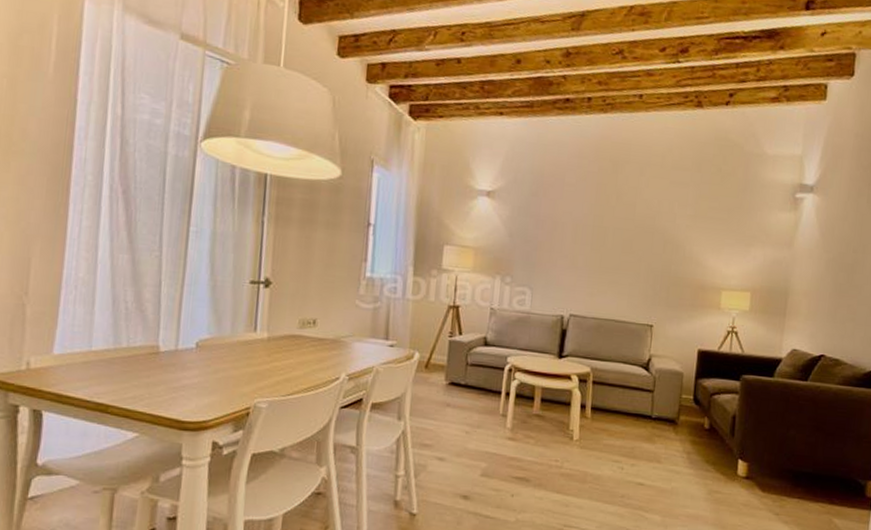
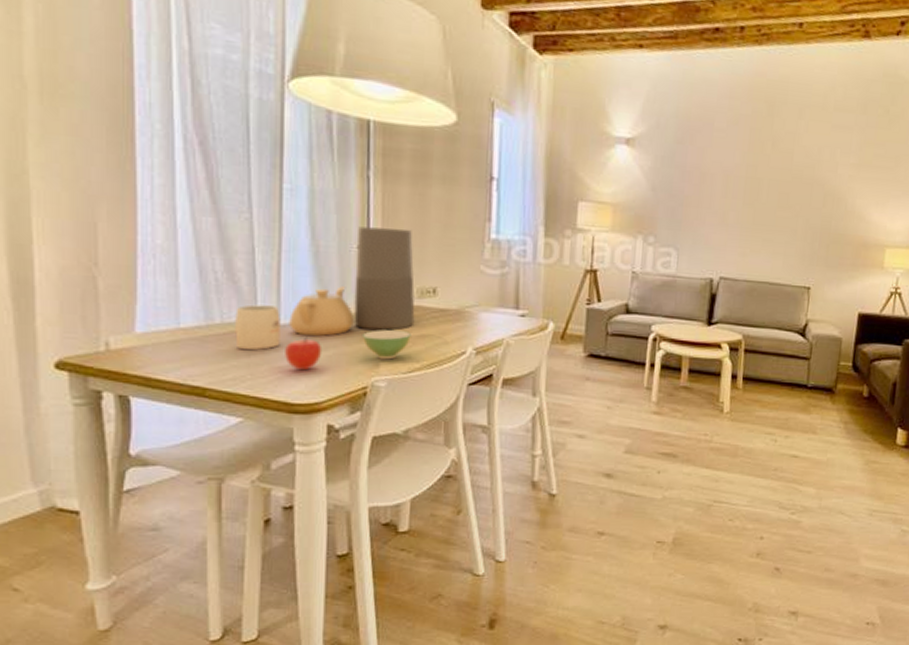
mug: none [138,331,179,372] -> present [235,304,281,351]
fruit: none [180,360,213,392] -> present [285,336,323,371]
teapot: none [185,316,243,361] -> present [289,286,354,337]
vase: none [242,264,298,357] -> present [353,226,415,331]
bowl: none [248,356,292,383] -> present [361,329,411,360]

